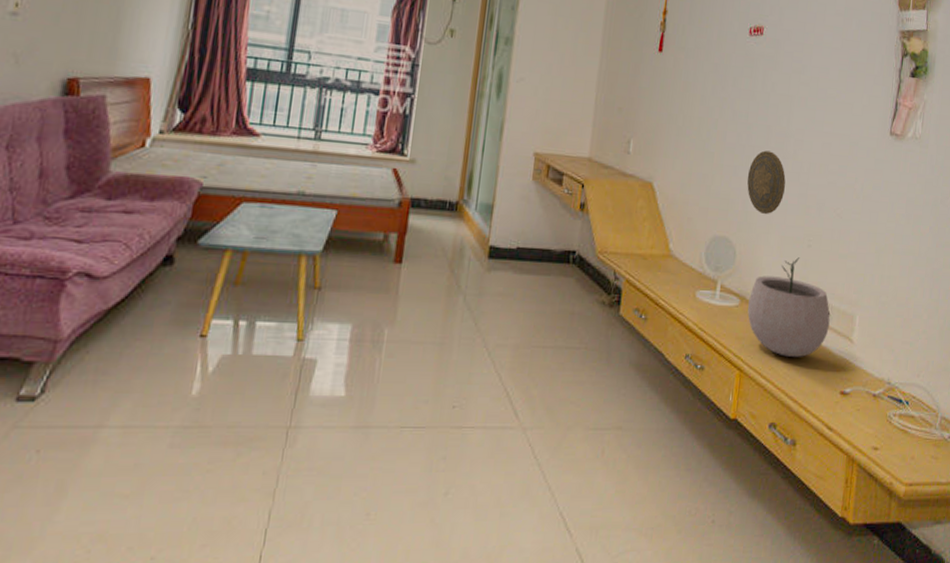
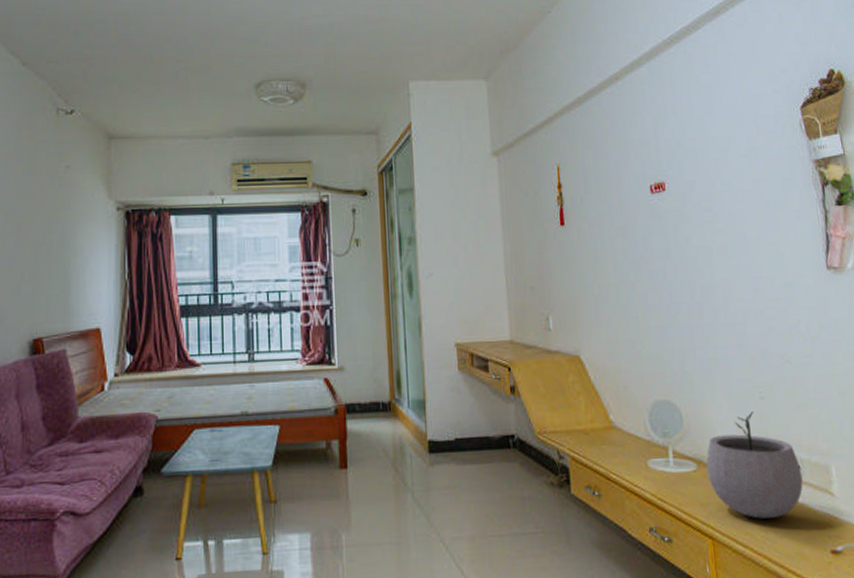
decorative plate: present [747,150,786,215] -> none [678,306,722,372]

